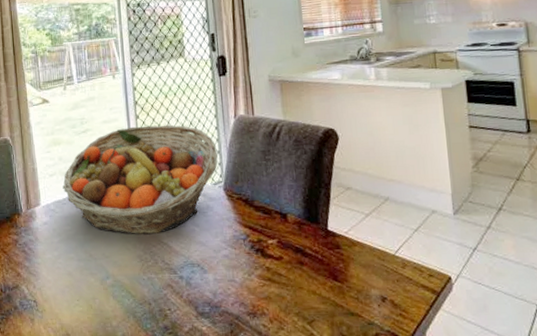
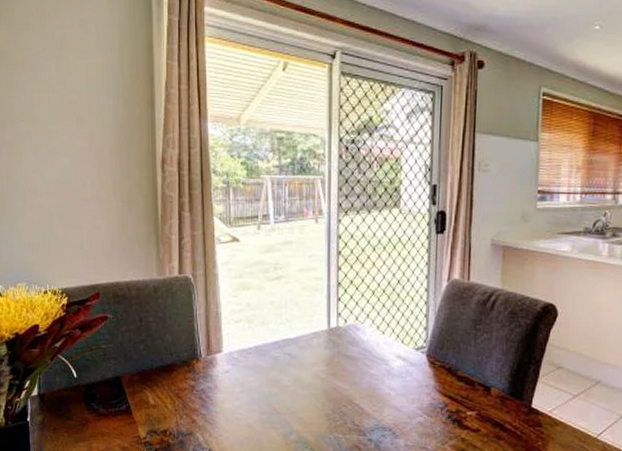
fruit basket: present [62,124,218,235] -> none [249,278,424,395]

